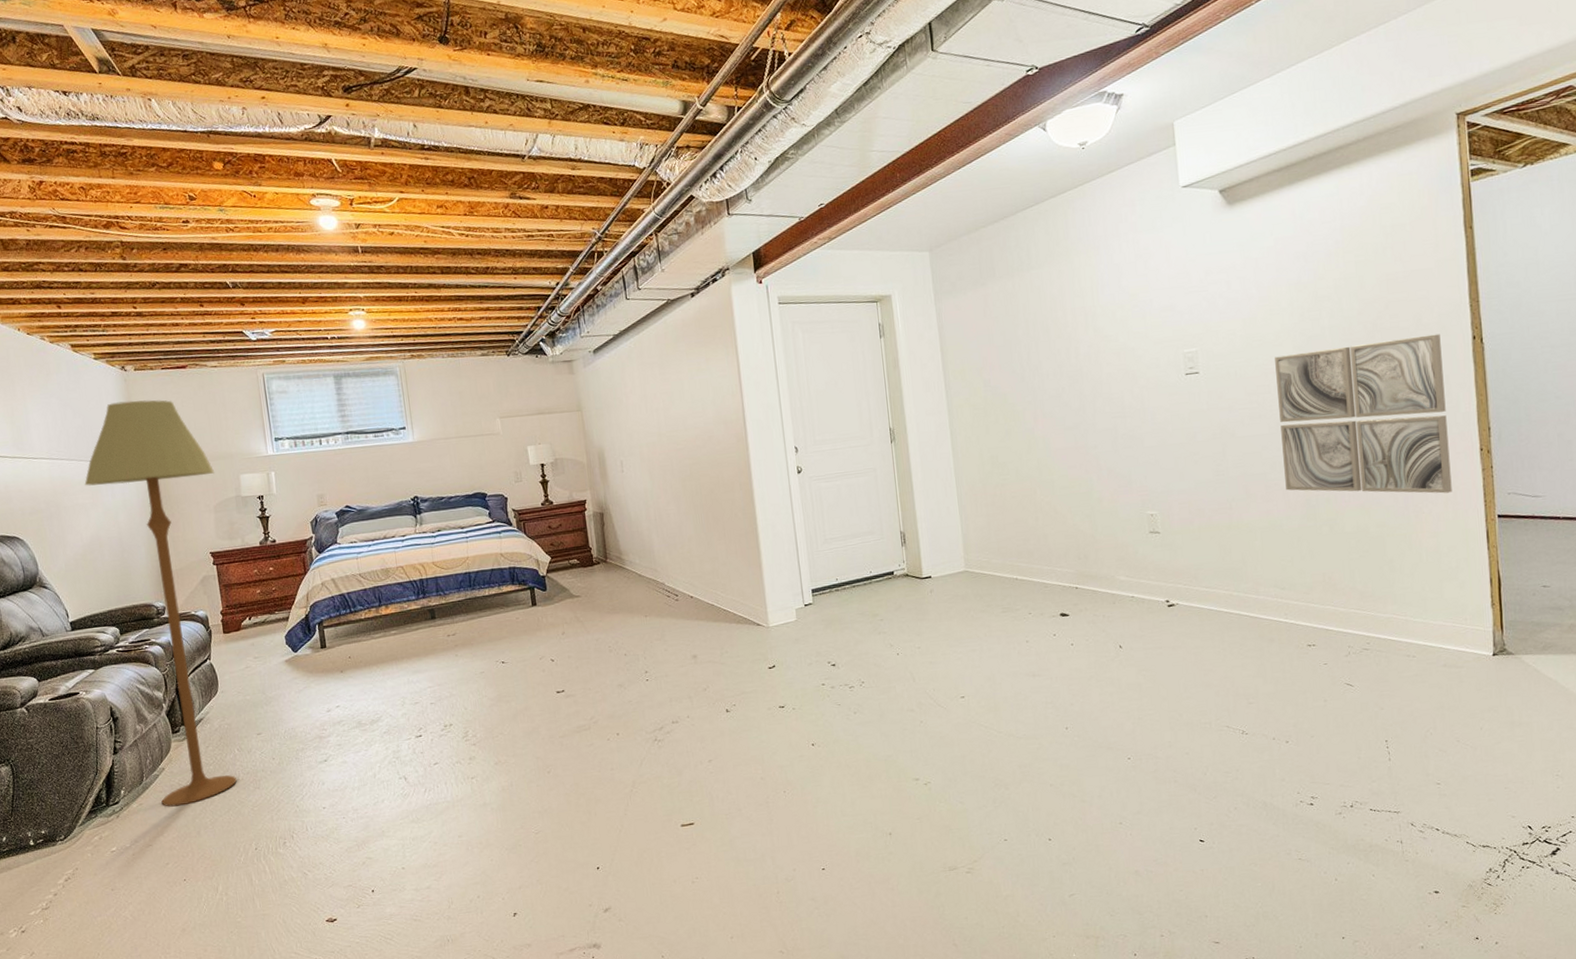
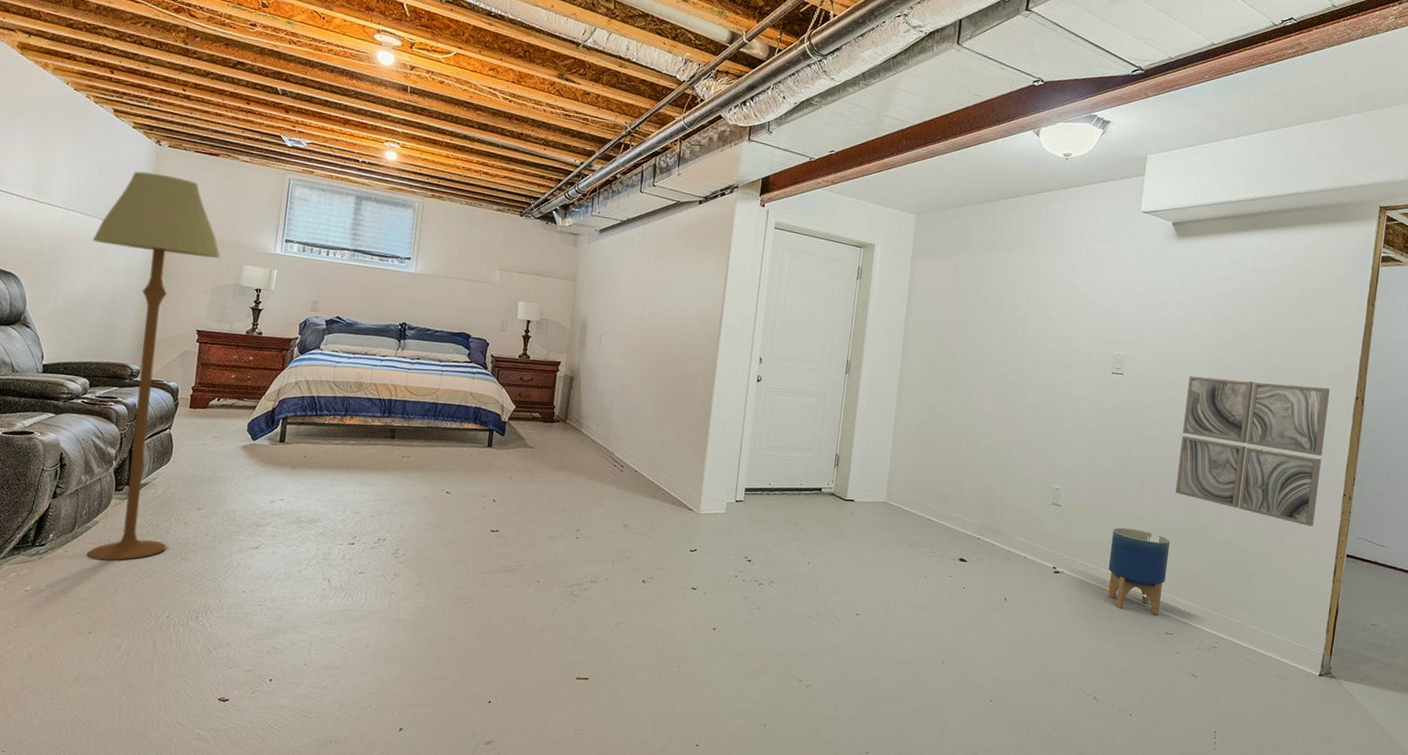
planter: none [1223,539,1296,630] -> present [1108,527,1171,616]

